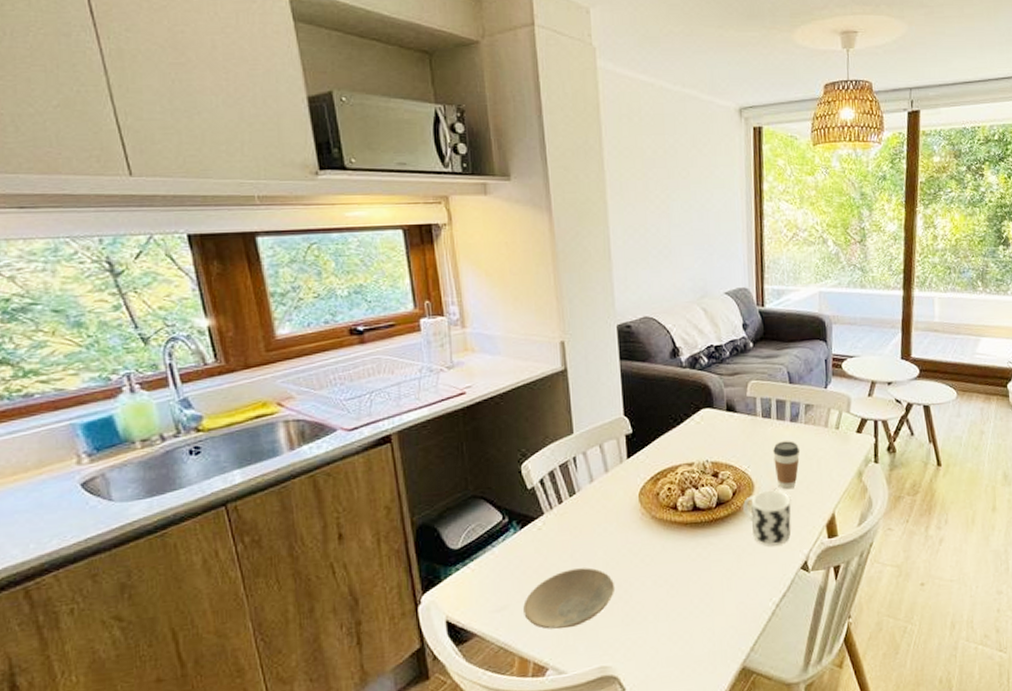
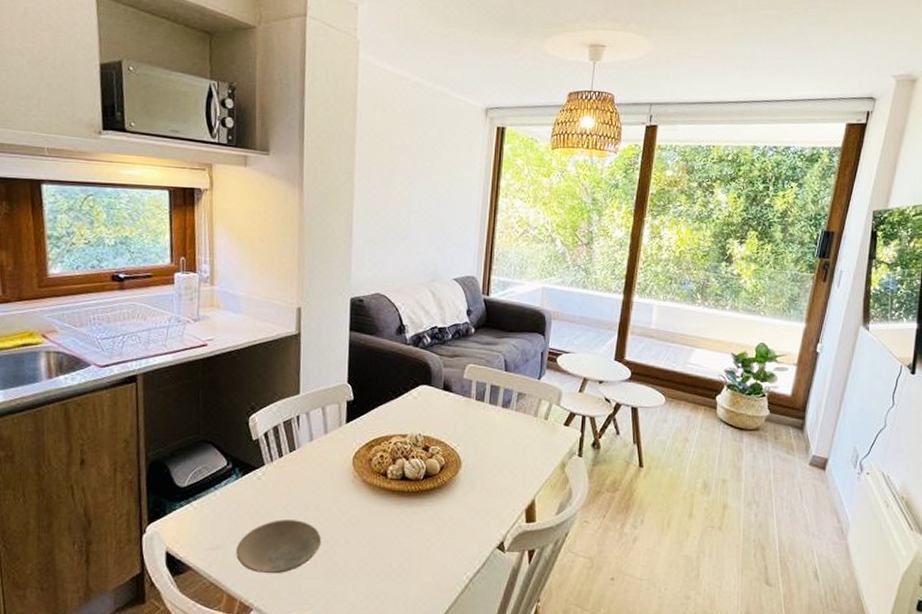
cup: present [743,490,791,546] -> none [448,469,494,523]
coffee cup: present [773,441,801,490] -> none [482,425,509,471]

